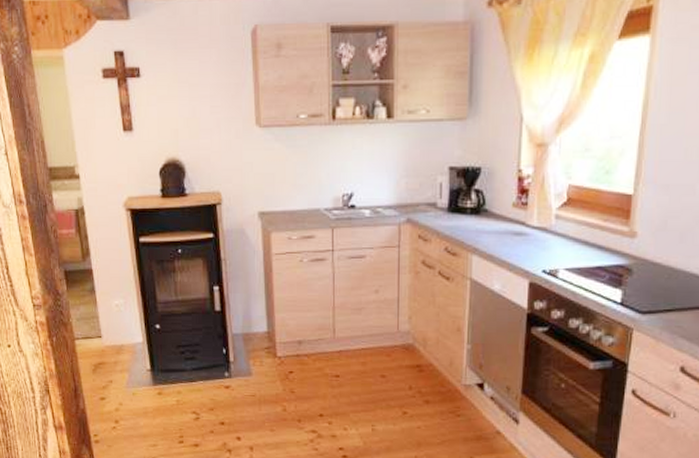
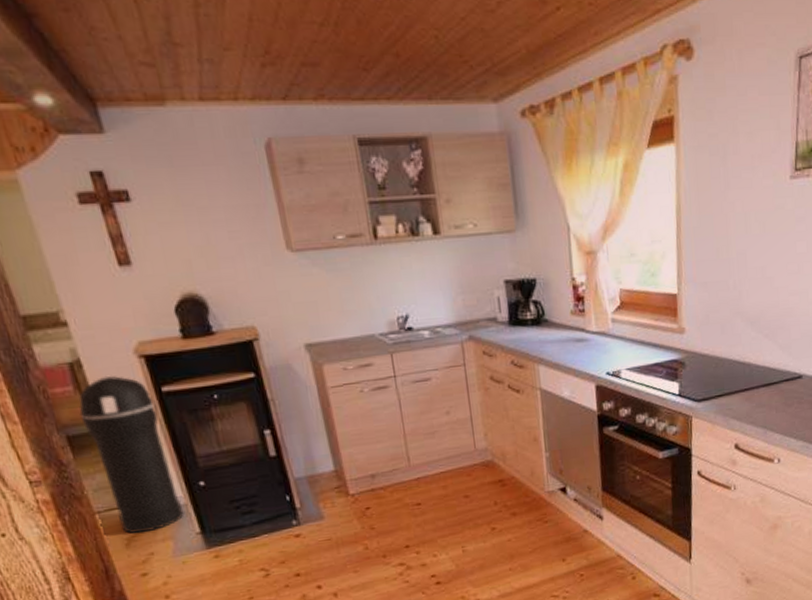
trash can: none [77,224,140,362] -> present [79,376,184,534]

